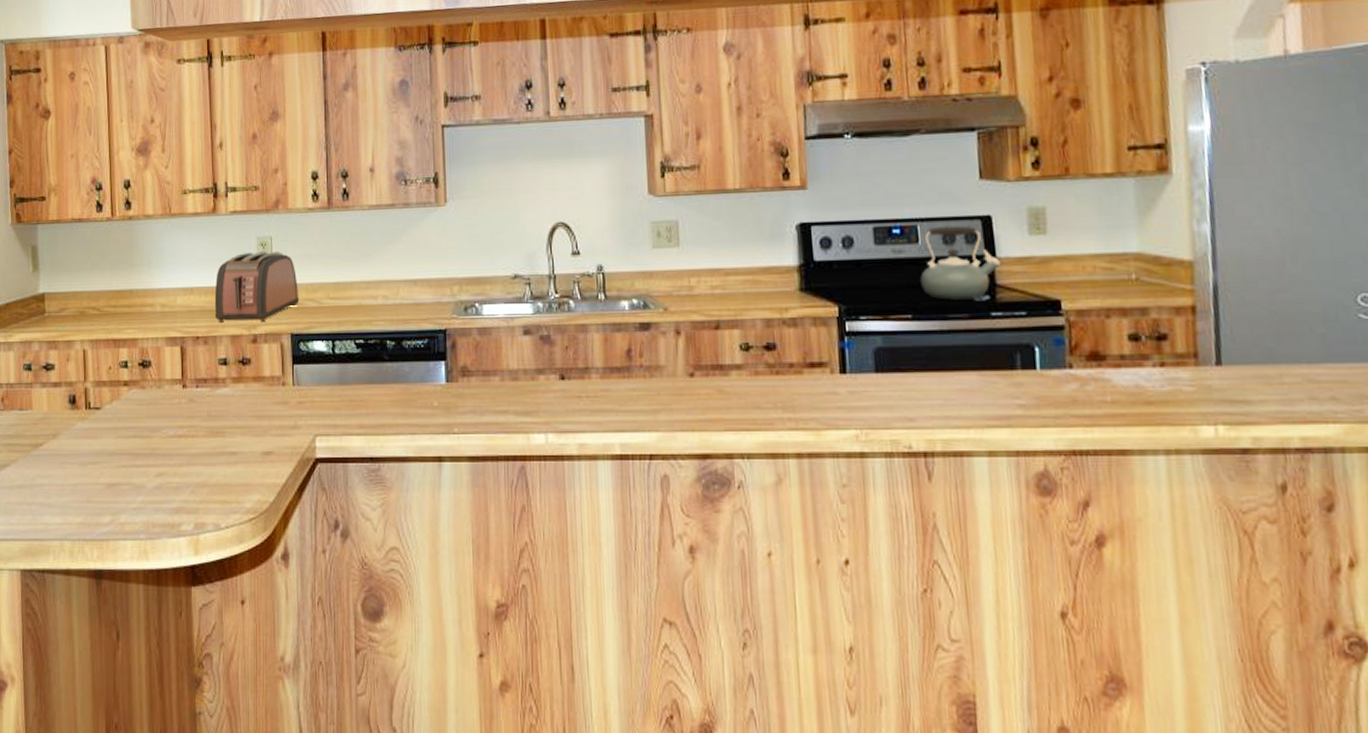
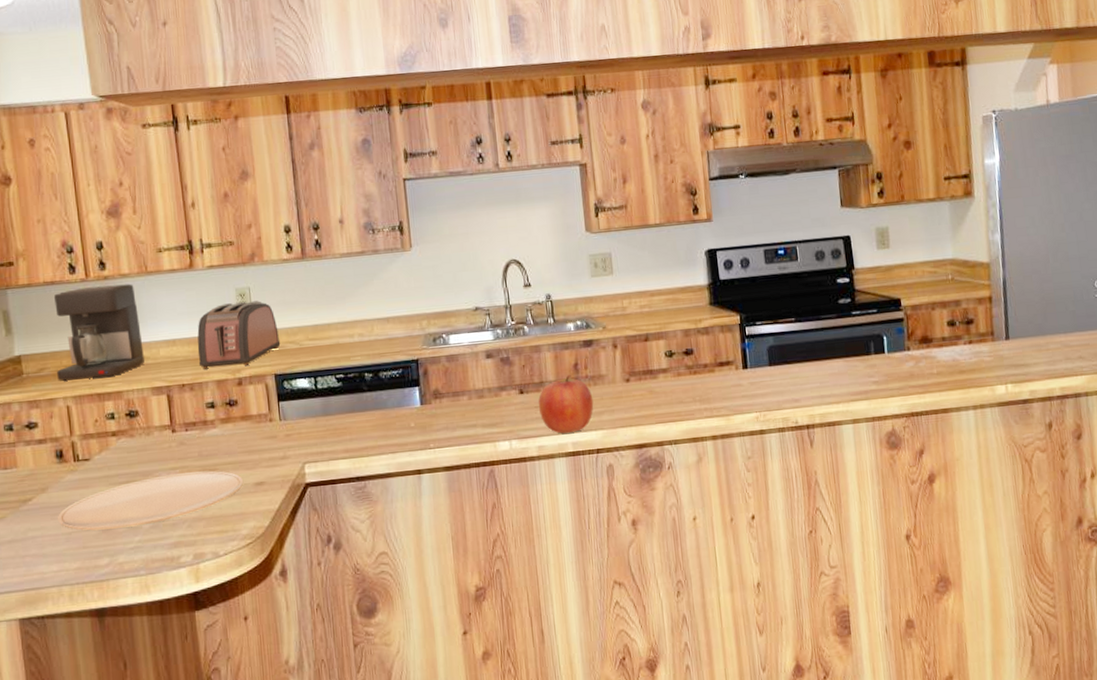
plate: none [66,433,250,485] -> present [58,470,243,531]
coffee maker: none [77,225,161,323] -> present [54,284,144,381]
fruit: none [581,361,649,431] -> present [538,374,594,434]
kettle: present [920,225,1002,300] -> none [800,245,859,305]

